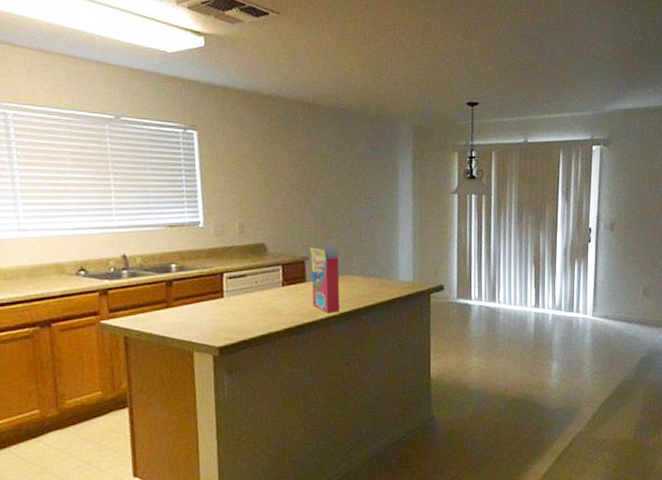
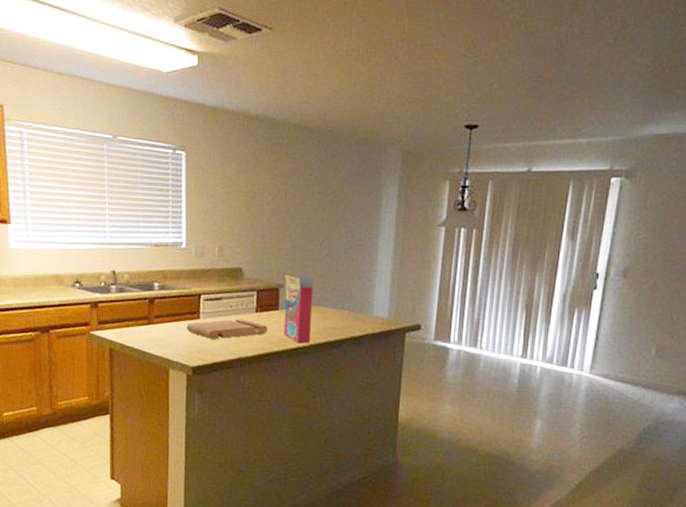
cutting board: none [209,294,297,317] -> present [186,319,268,339]

